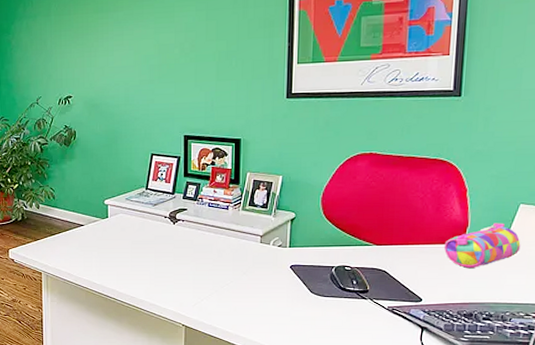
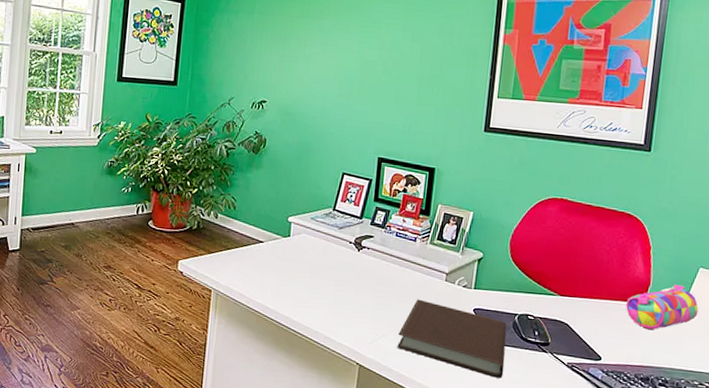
notebook: none [219,262,325,327] -> present [397,299,507,378]

